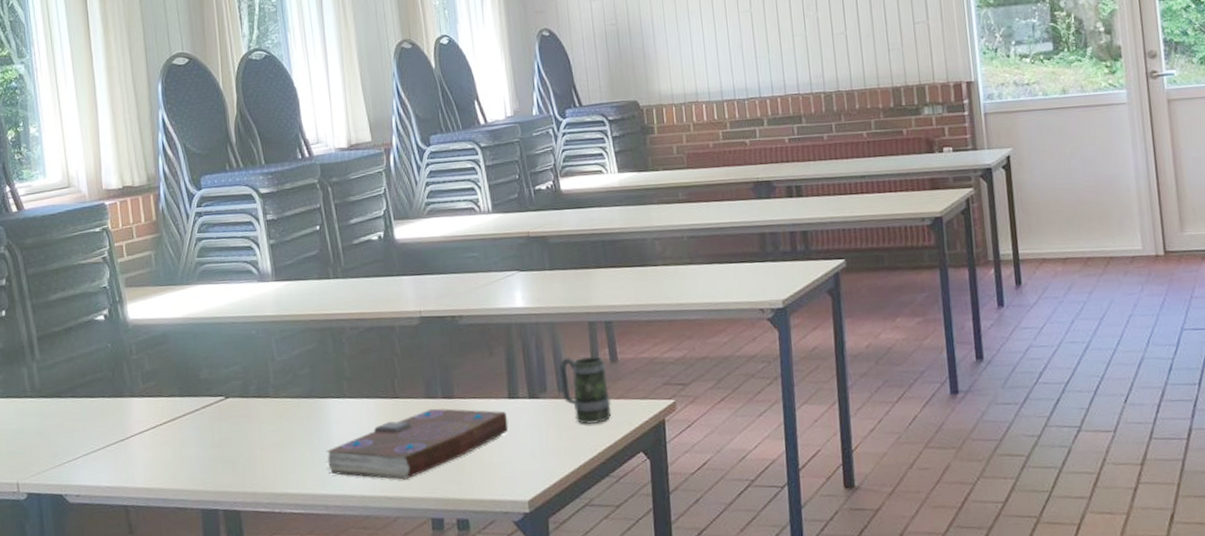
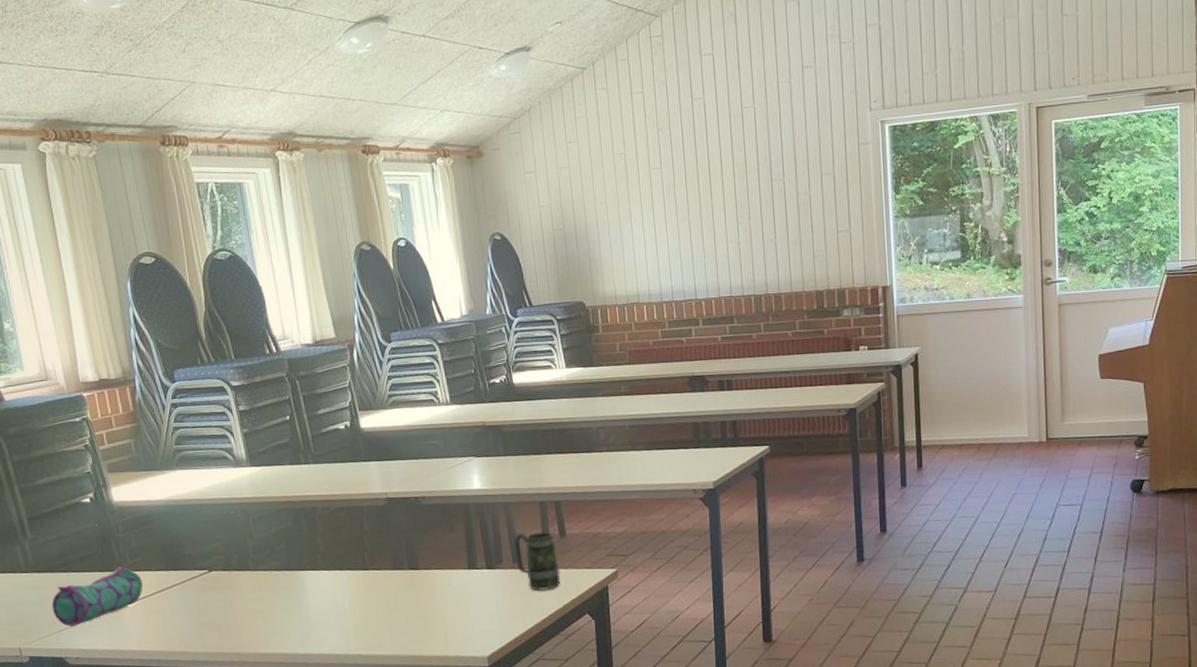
pencil case: none [55,391,154,459] -> present [51,566,143,627]
book: present [325,408,509,480] -> none [303,578,469,640]

